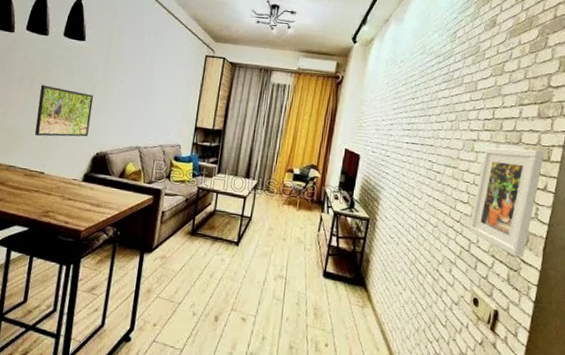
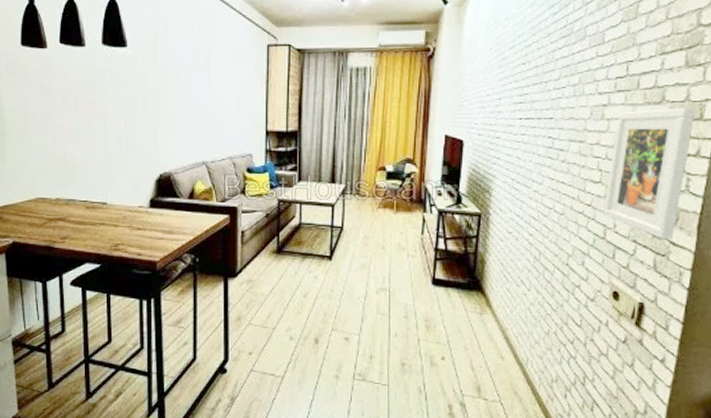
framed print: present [34,85,94,137] -> none [86,104,147,164]

